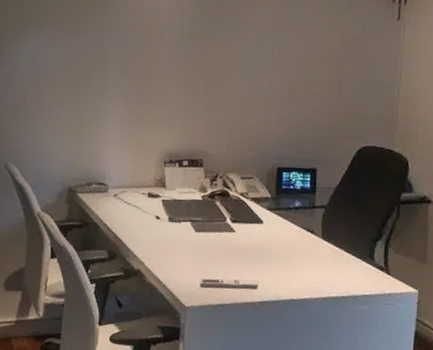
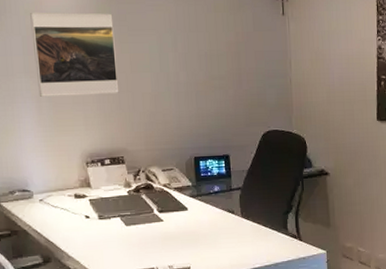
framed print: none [128,9,211,94] -> present [30,12,119,97]

